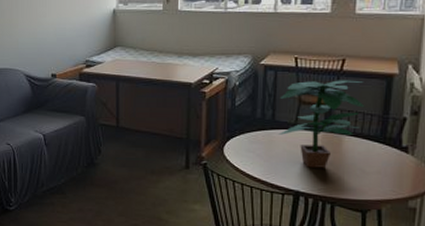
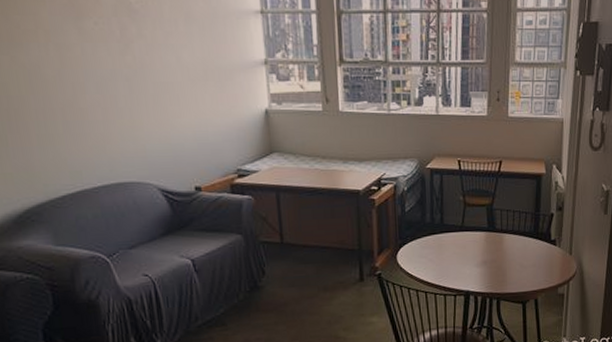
potted plant: present [278,80,365,168] -> none [446,181,520,267]

